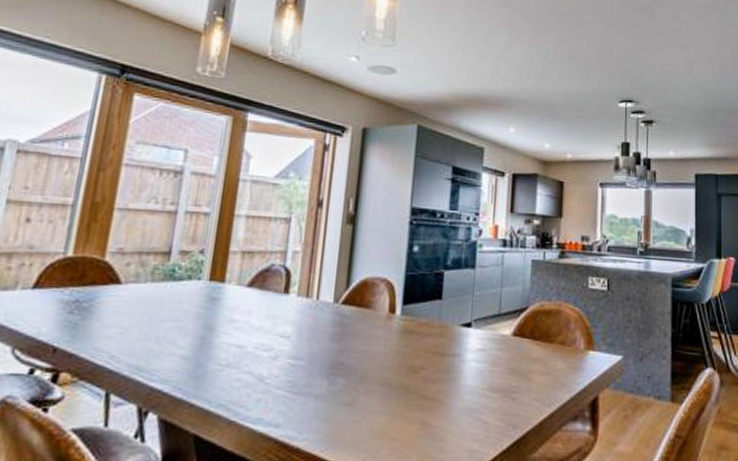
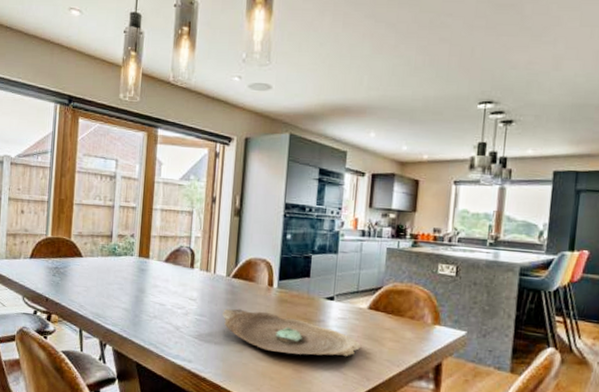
decorative bowl: none [327,346,505,402] -> present [222,309,361,356]

